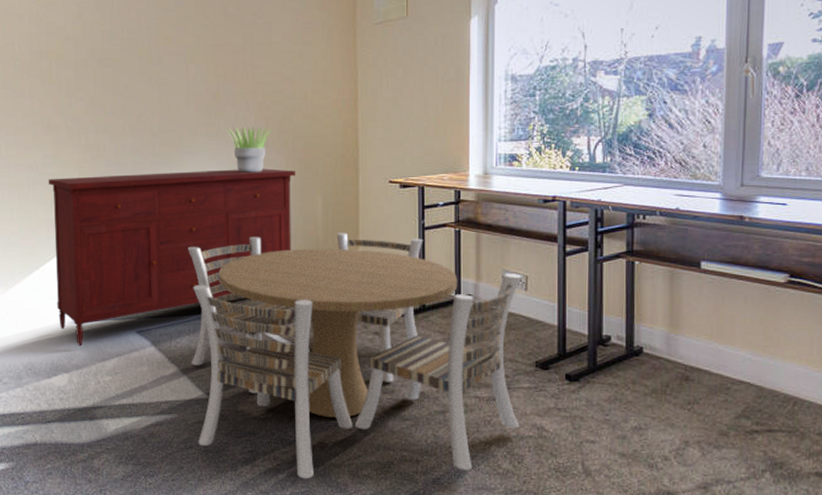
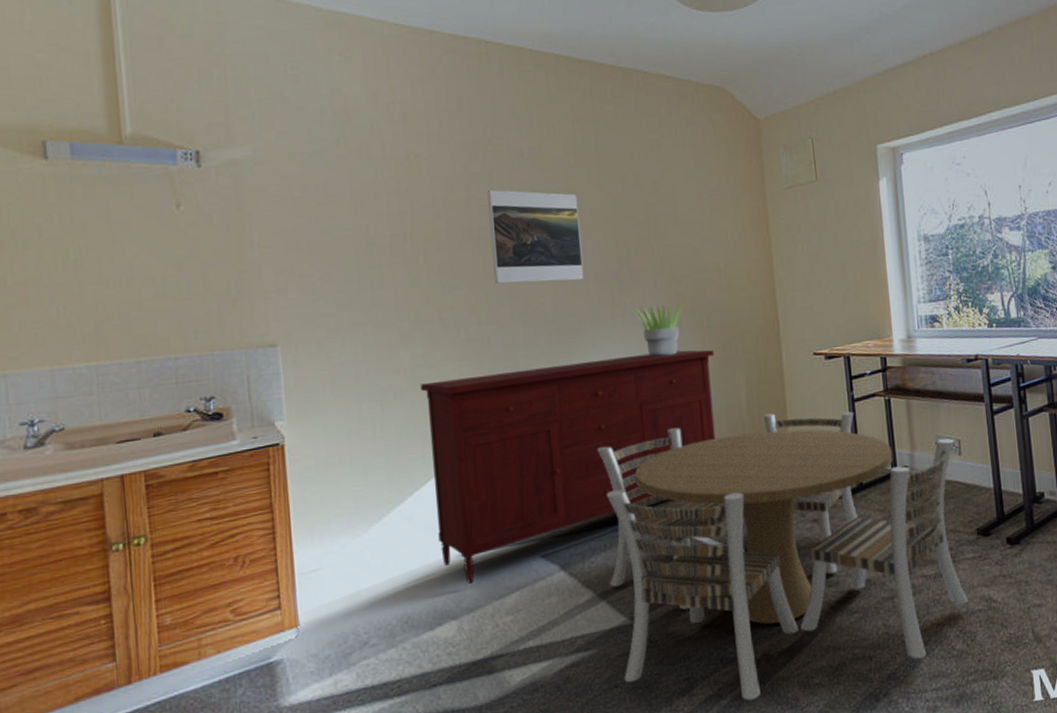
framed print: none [109,16,186,100] -> present [487,189,584,284]

